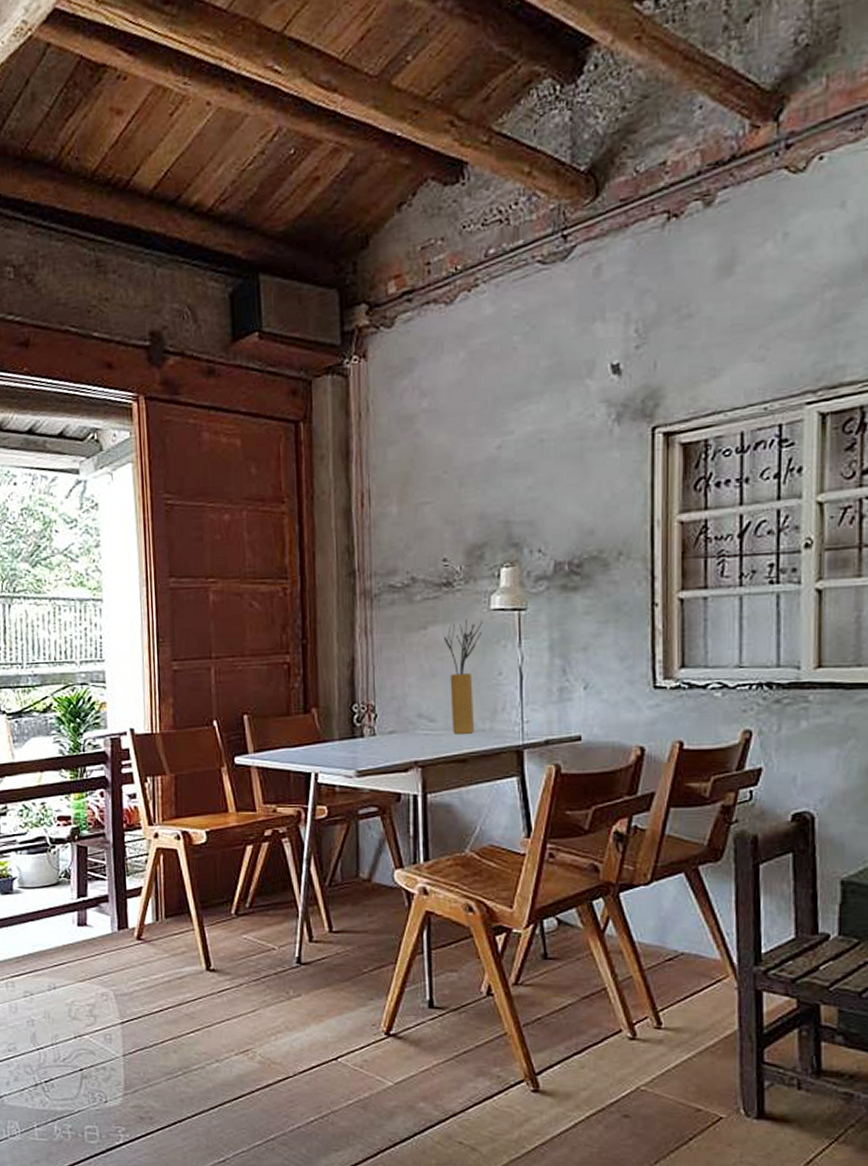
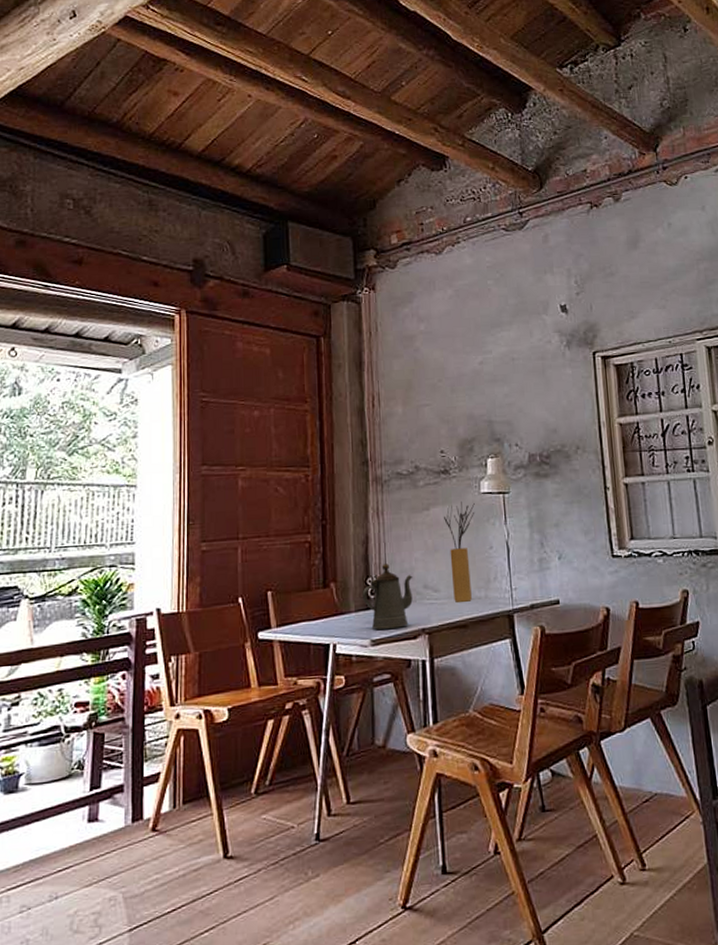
coffee pot: none [347,689,405,760] -> present [362,563,413,630]

